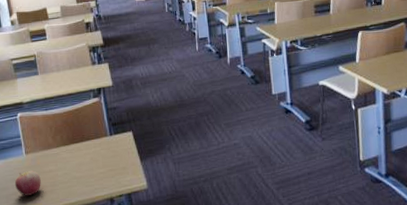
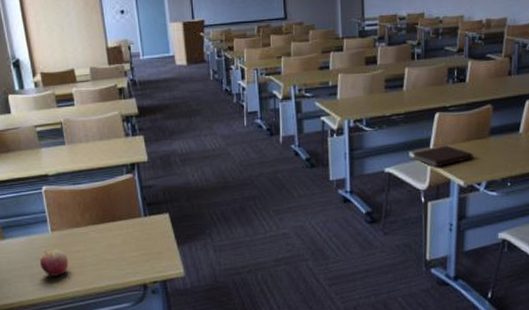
notebook: none [340,59,394,79] -> present [411,145,474,168]

